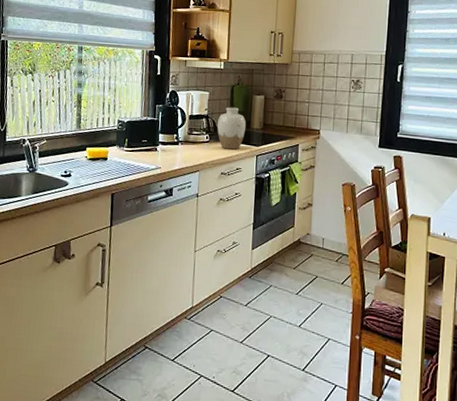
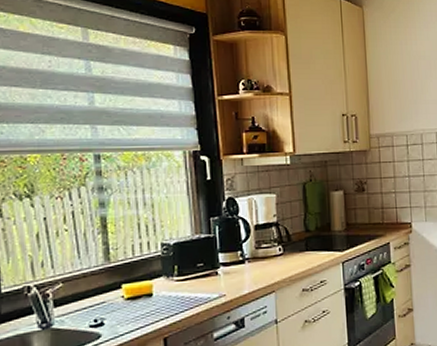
vase: present [217,107,246,150] -> none [291,208,326,260]

